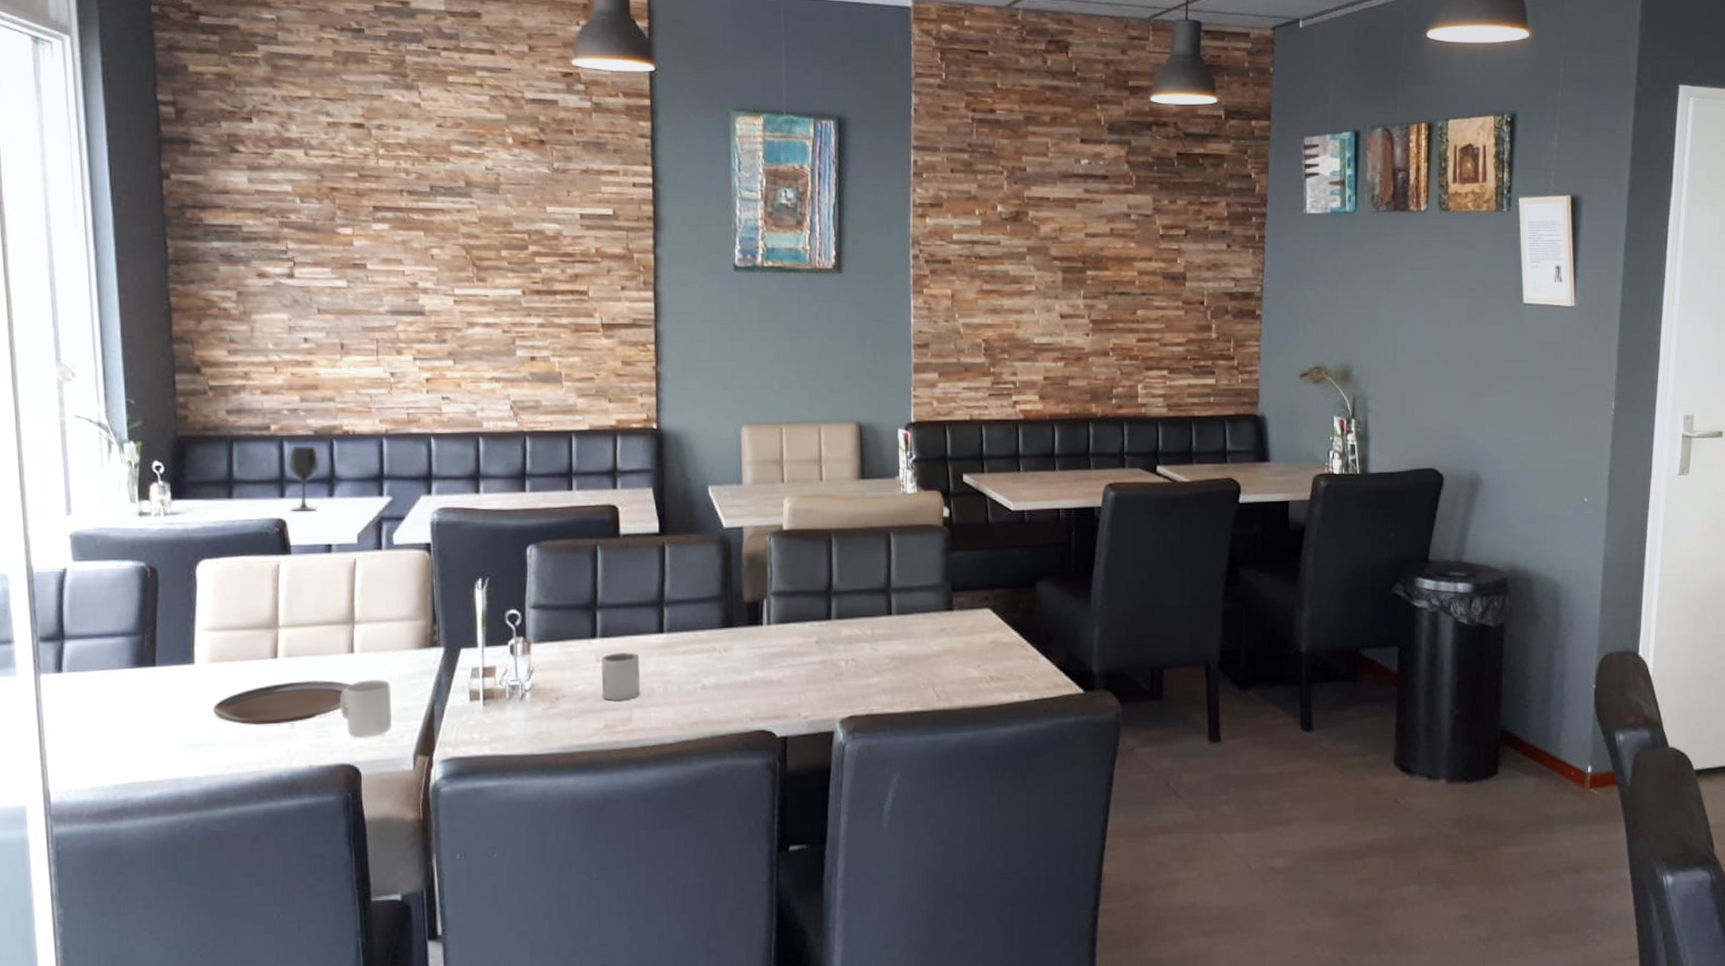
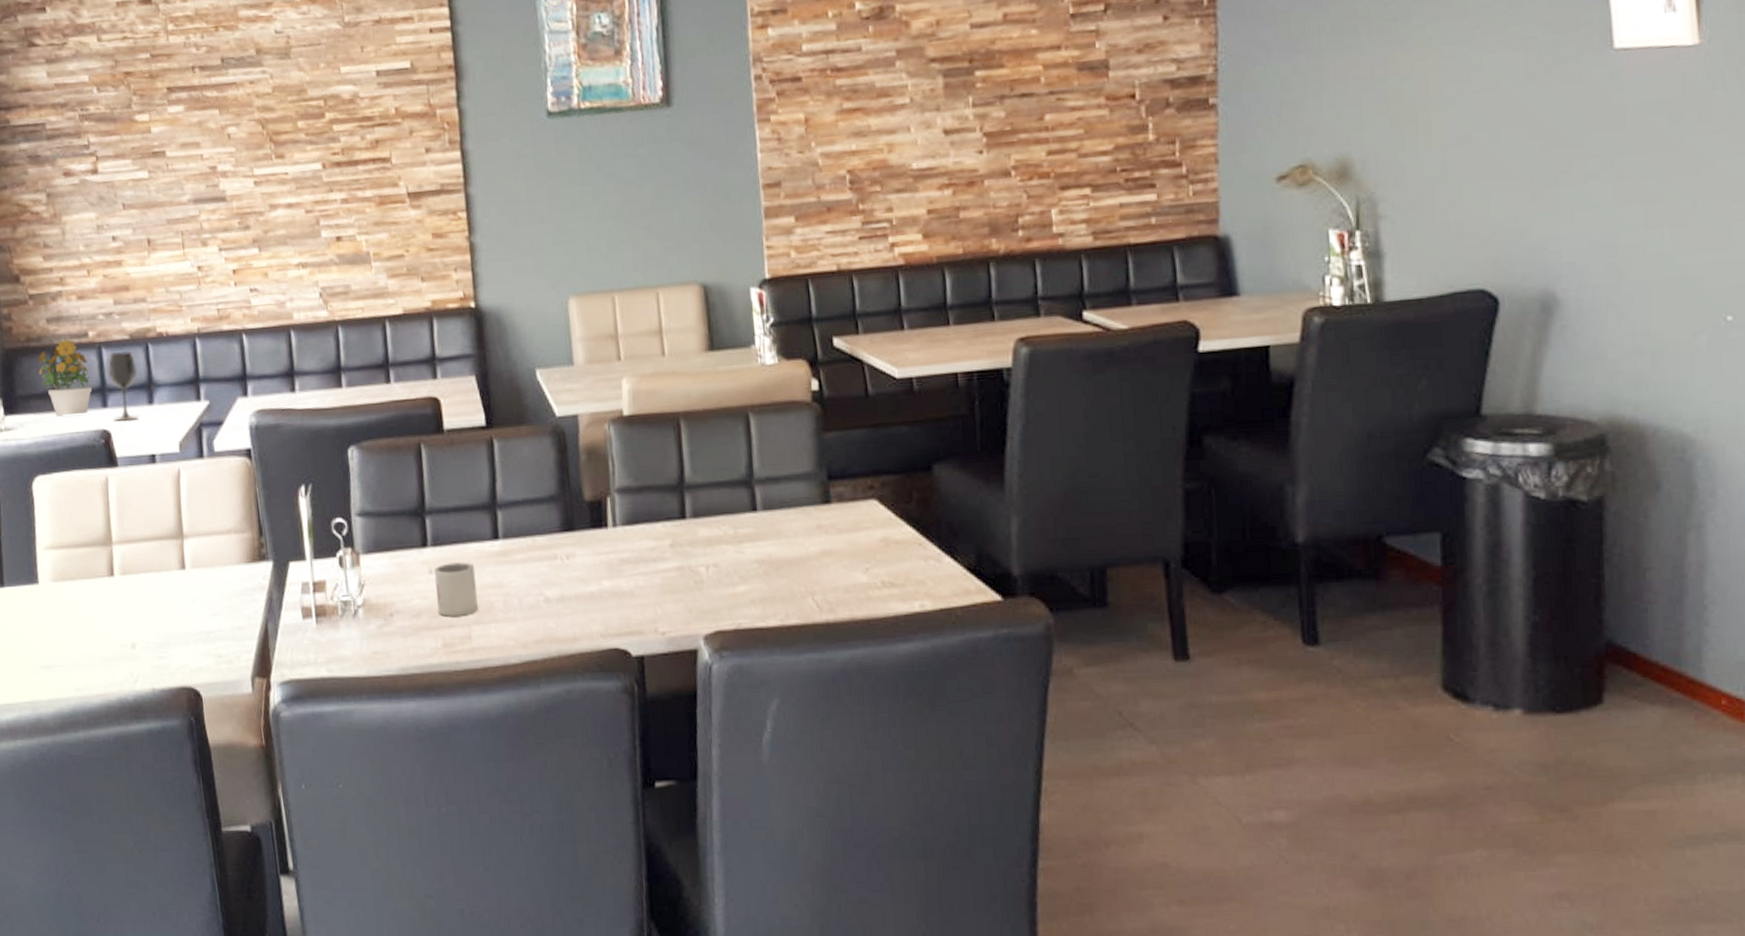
flowerpot: none [213,430,269,505] -> present [37,338,92,417]
plate: present [213,680,350,725] -> none [59,598,185,646]
cup: present [340,679,392,739] -> none [176,596,228,660]

